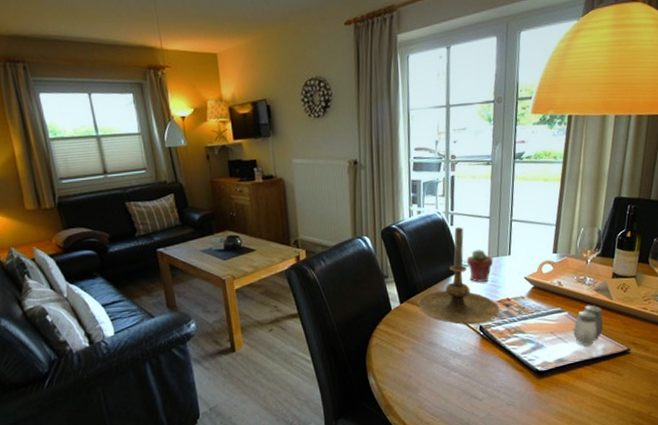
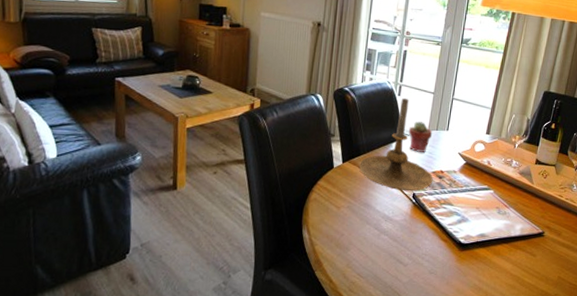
salt and pepper shaker: present [573,305,604,346] -> none [496,186,524,225]

